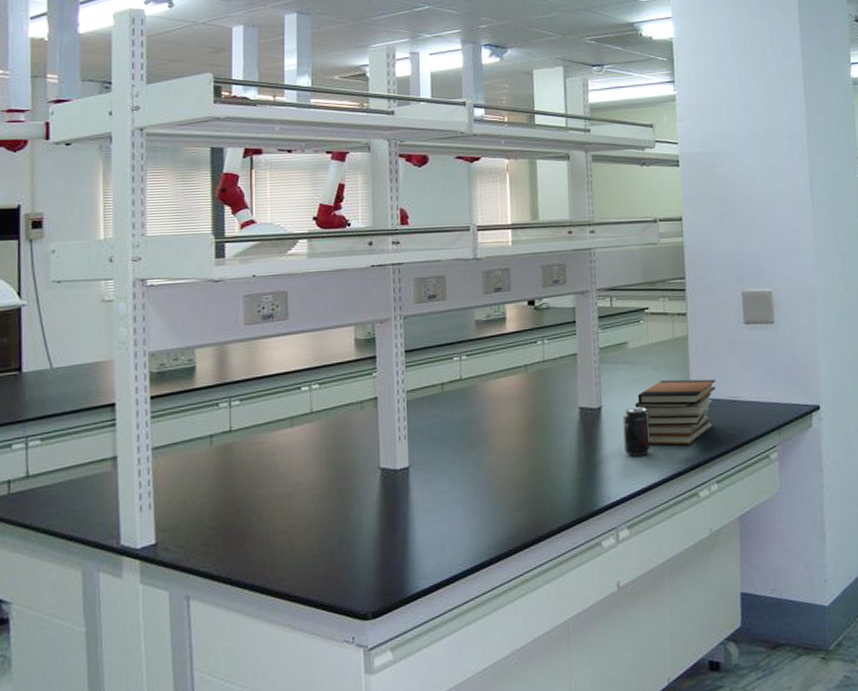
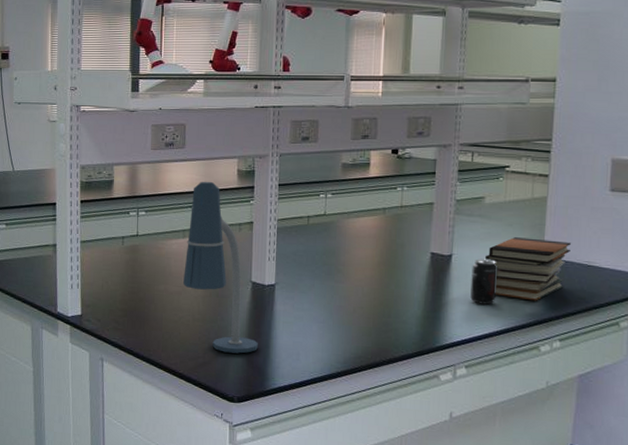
desk lamp: none [294,355,393,560] -> present [183,181,258,354]

